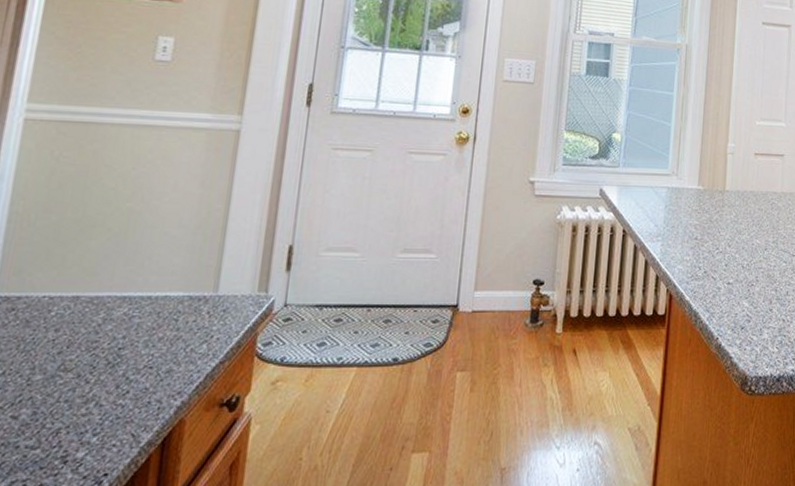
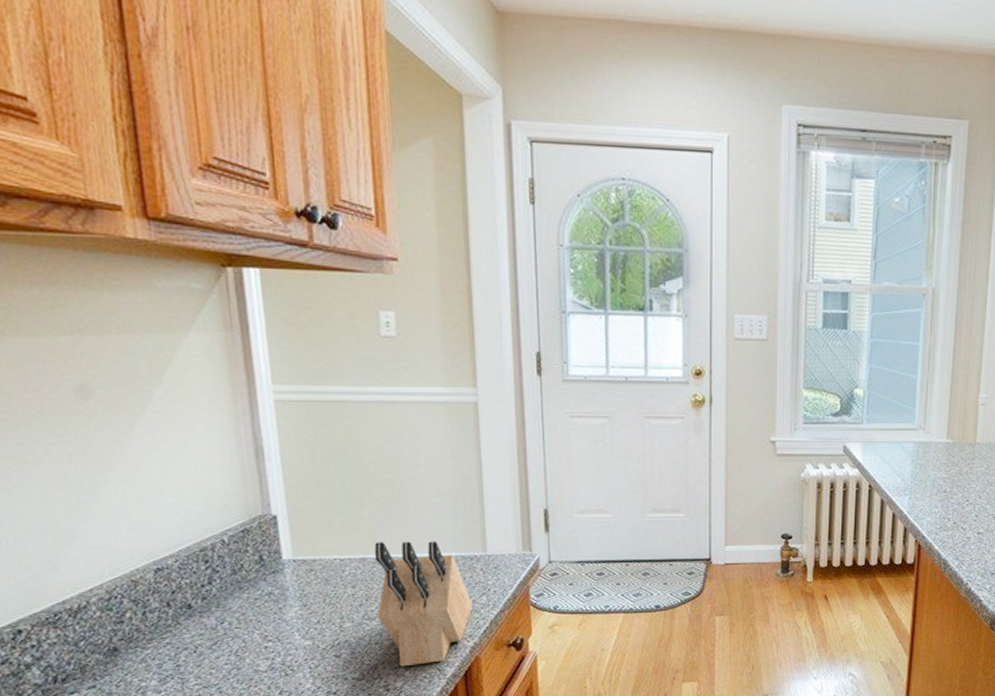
knife block: none [76,278,190,432] -> present [374,541,473,667]

